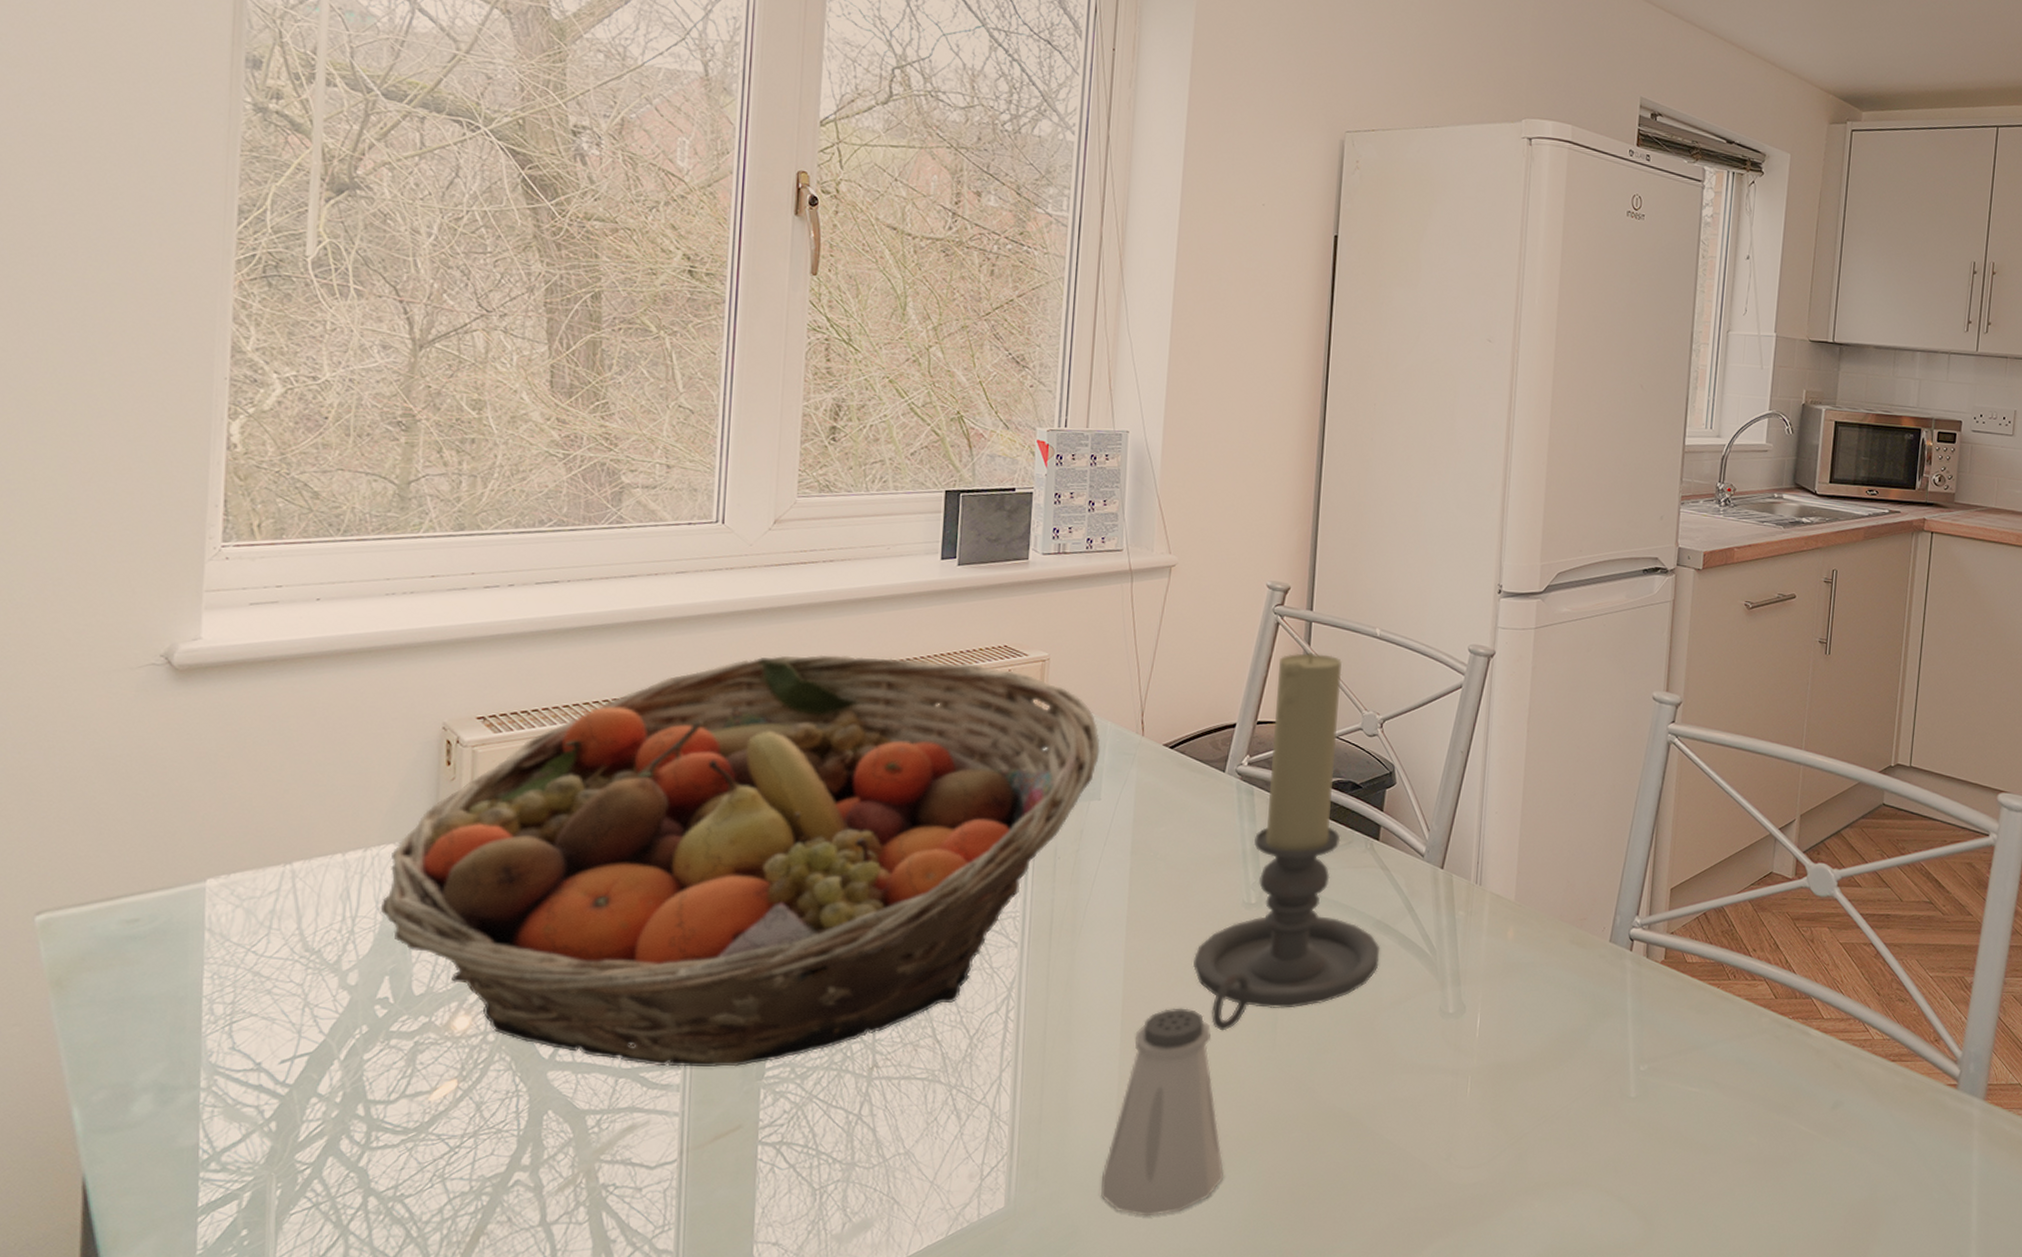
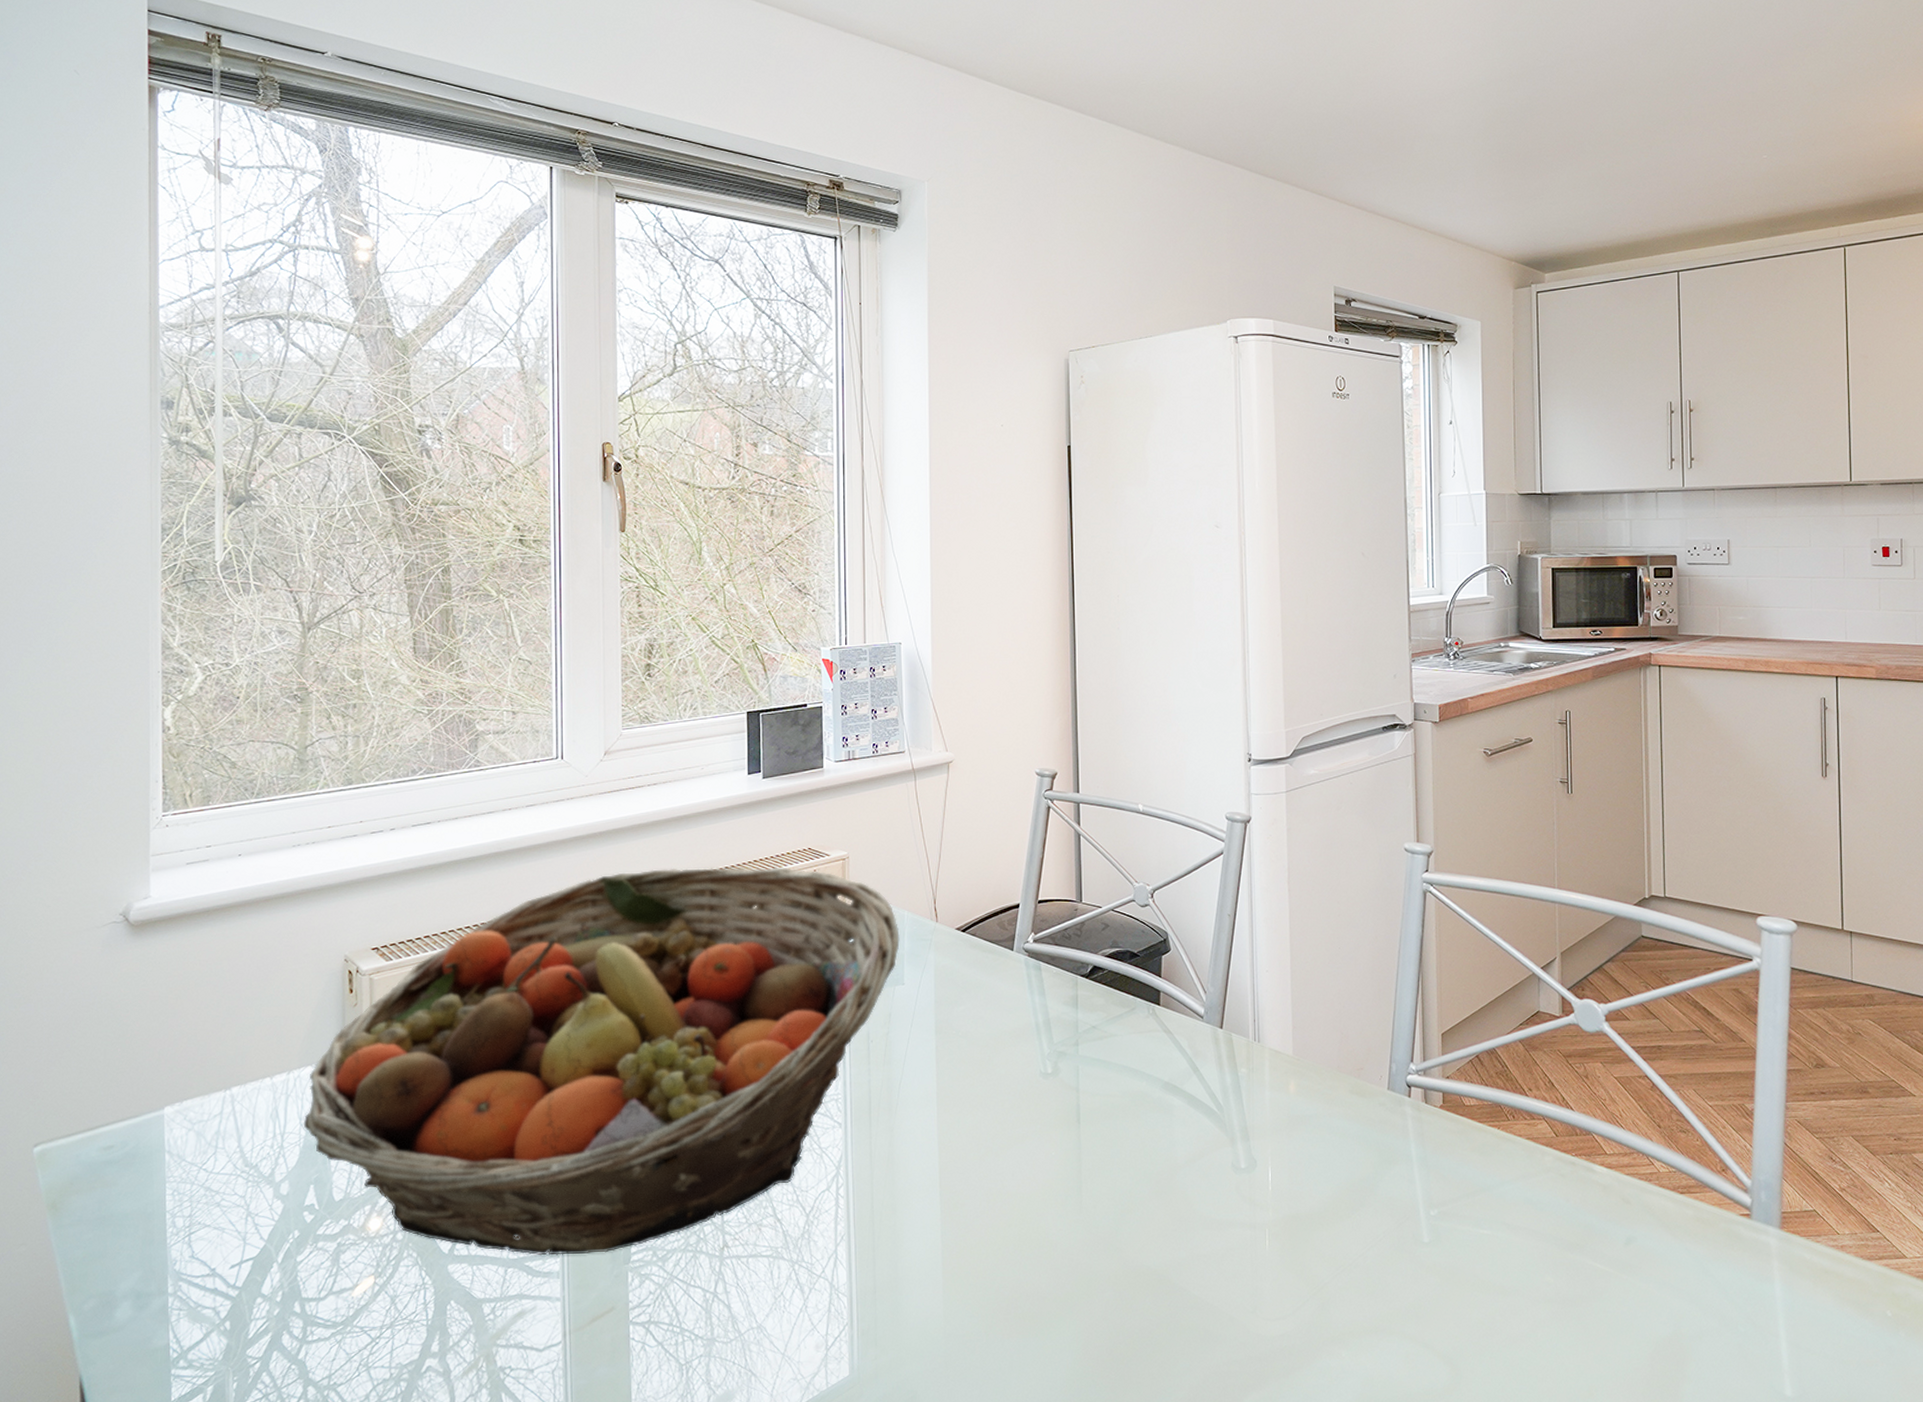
saltshaker: present [1101,1008,1223,1216] -> none [934,1176,1045,1379]
candle holder: present [1193,651,1380,1031] -> none [1000,831,1171,1197]

